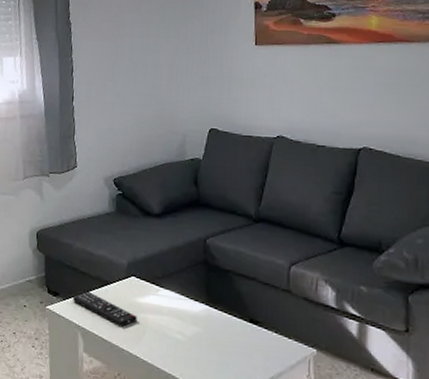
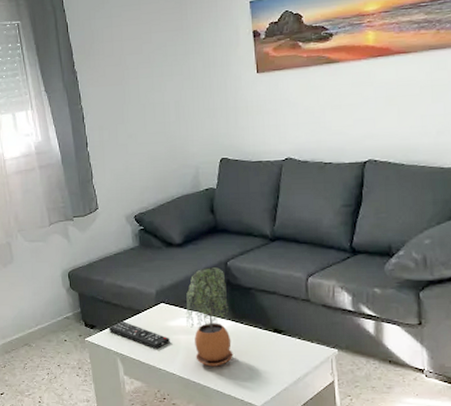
potted plant: none [156,243,205,354] -> present [186,267,233,367]

